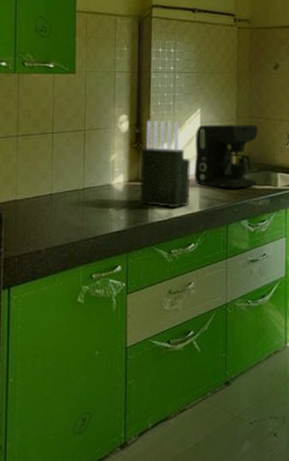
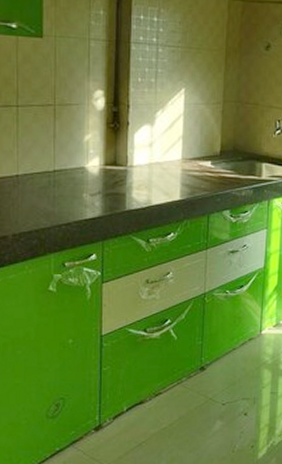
knife block: present [139,120,191,209] -> none [117,97,172,196]
coffee maker: present [194,125,258,189] -> none [176,107,245,177]

